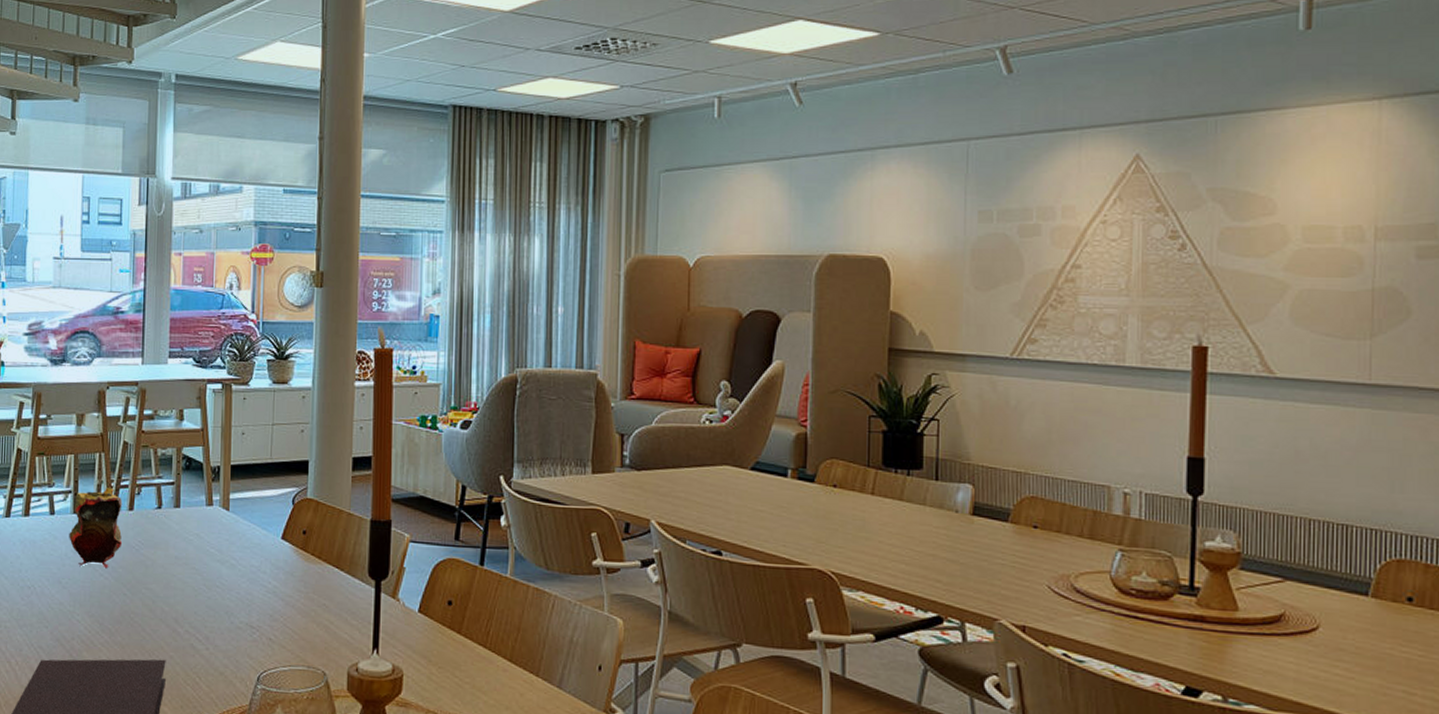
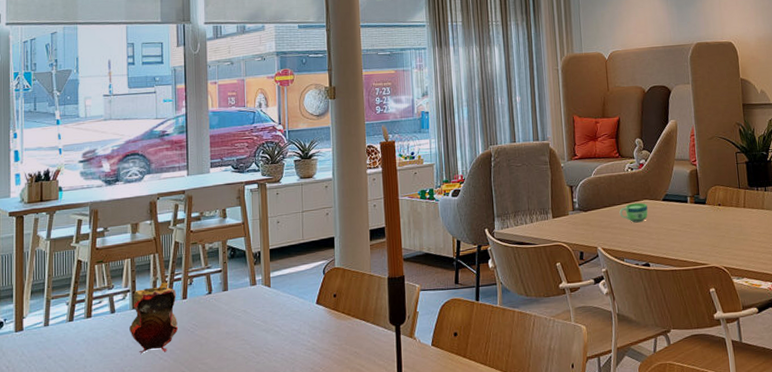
cup: none [686,467,727,495] -> present [619,202,648,223]

